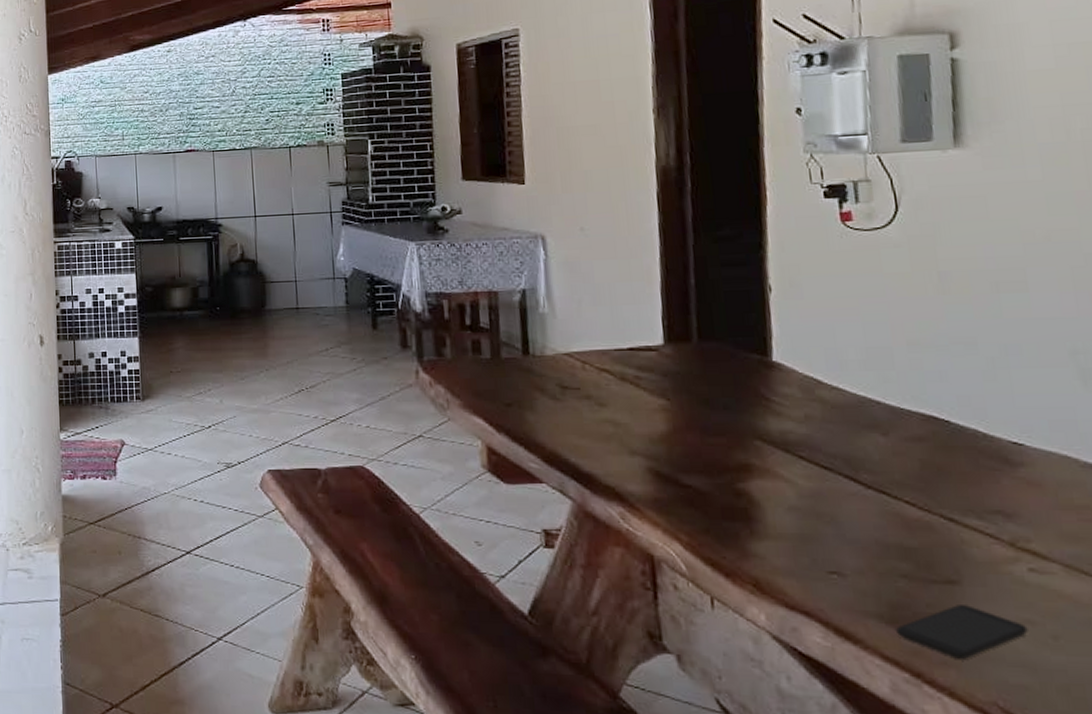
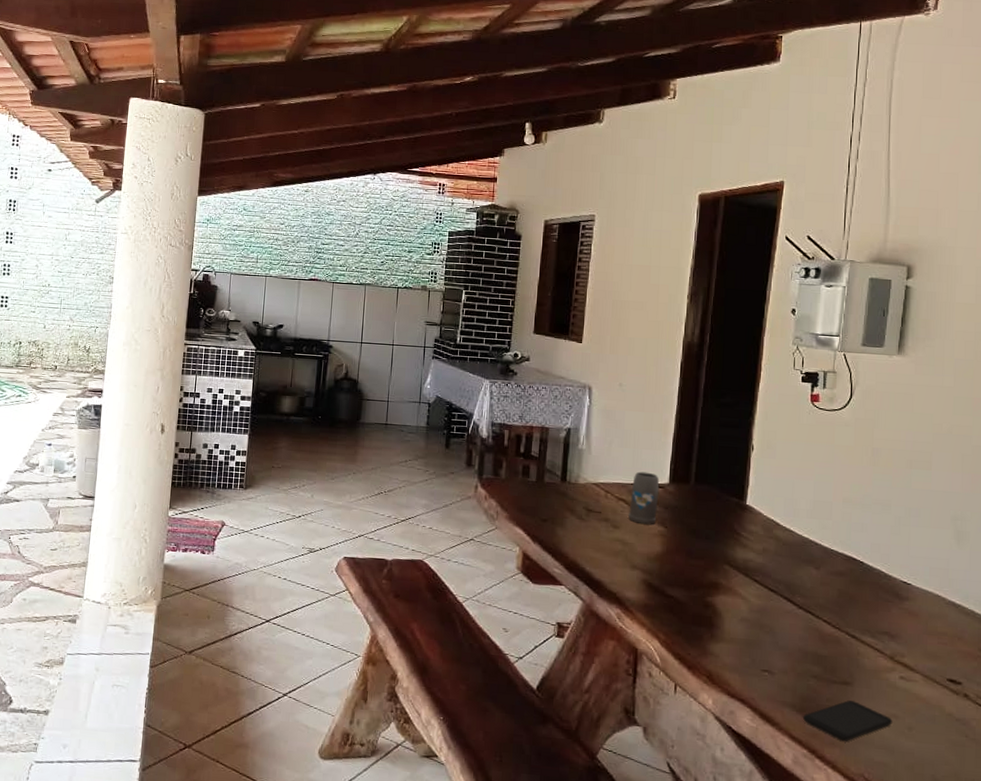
beer mug: none [615,333,655,398] -> present [628,471,660,524]

